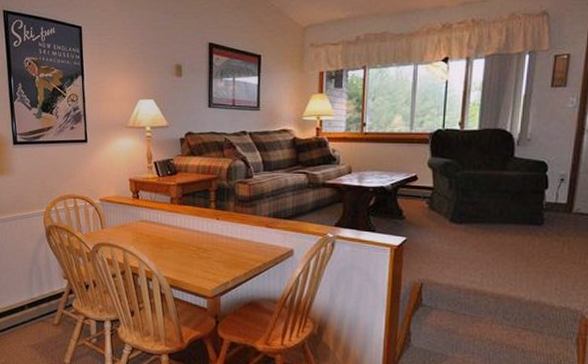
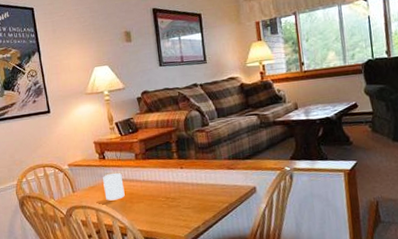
cup: none [134,214,155,243] -> present [103,172,125,201]

